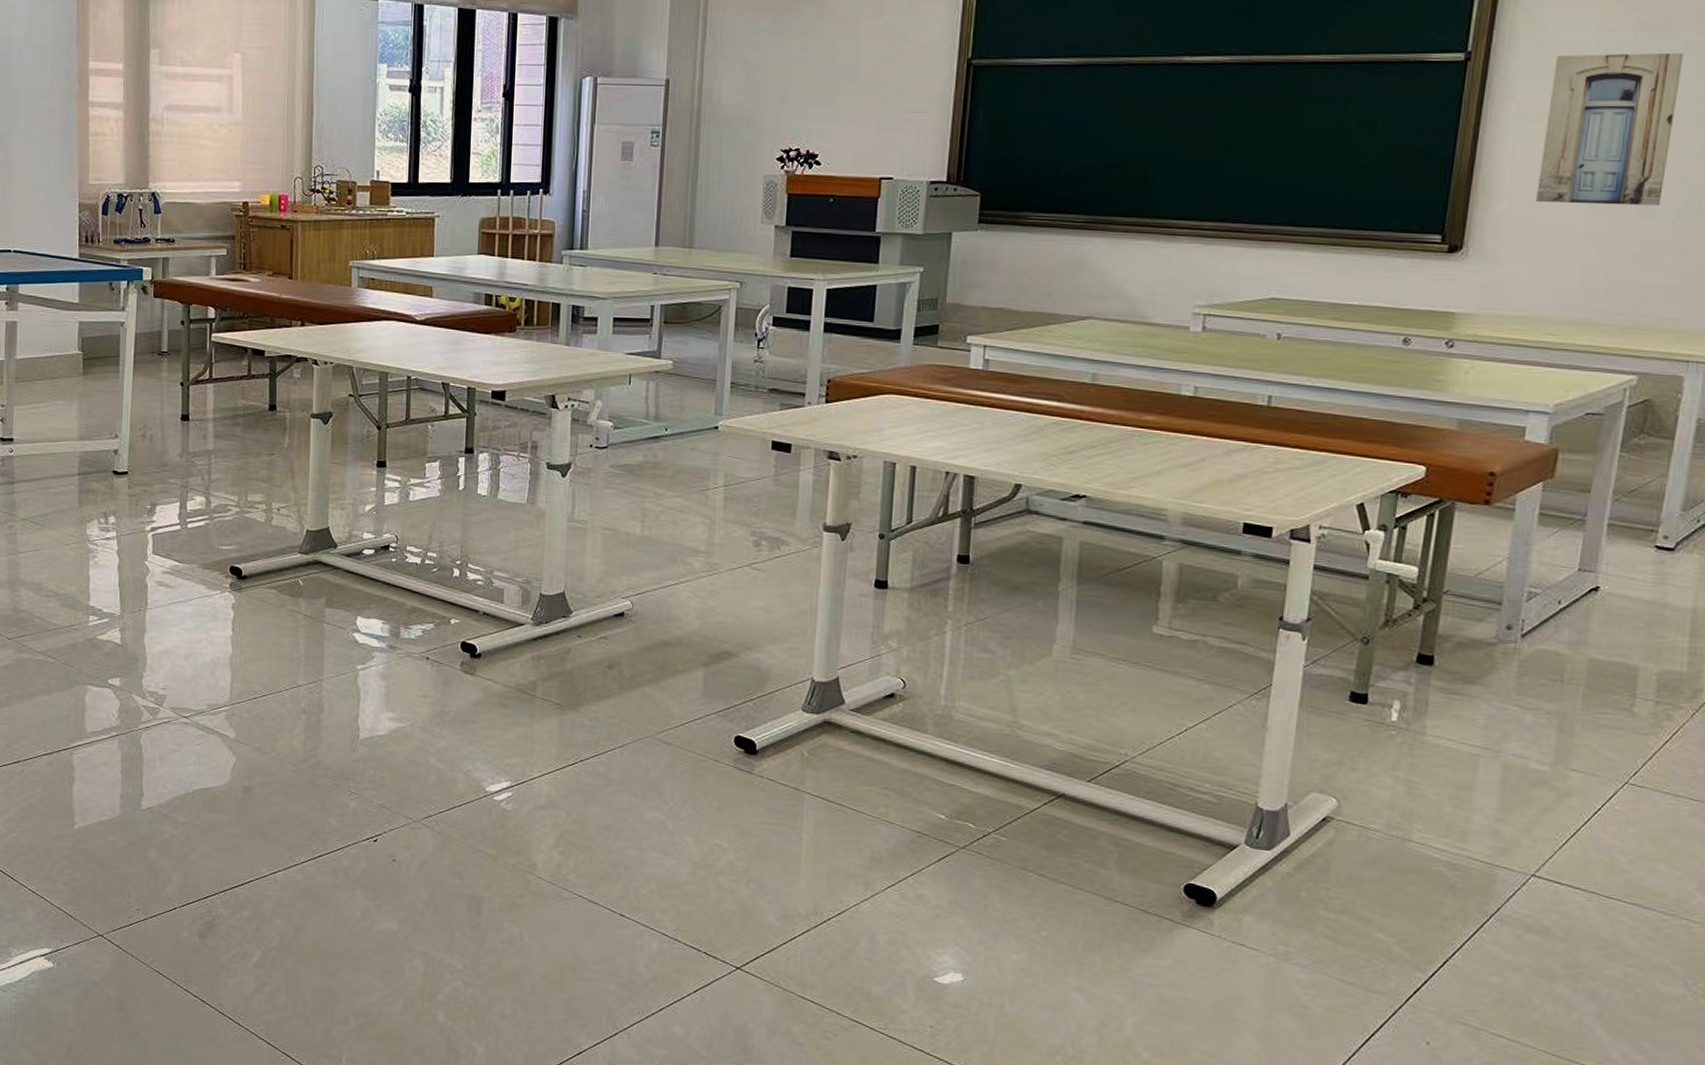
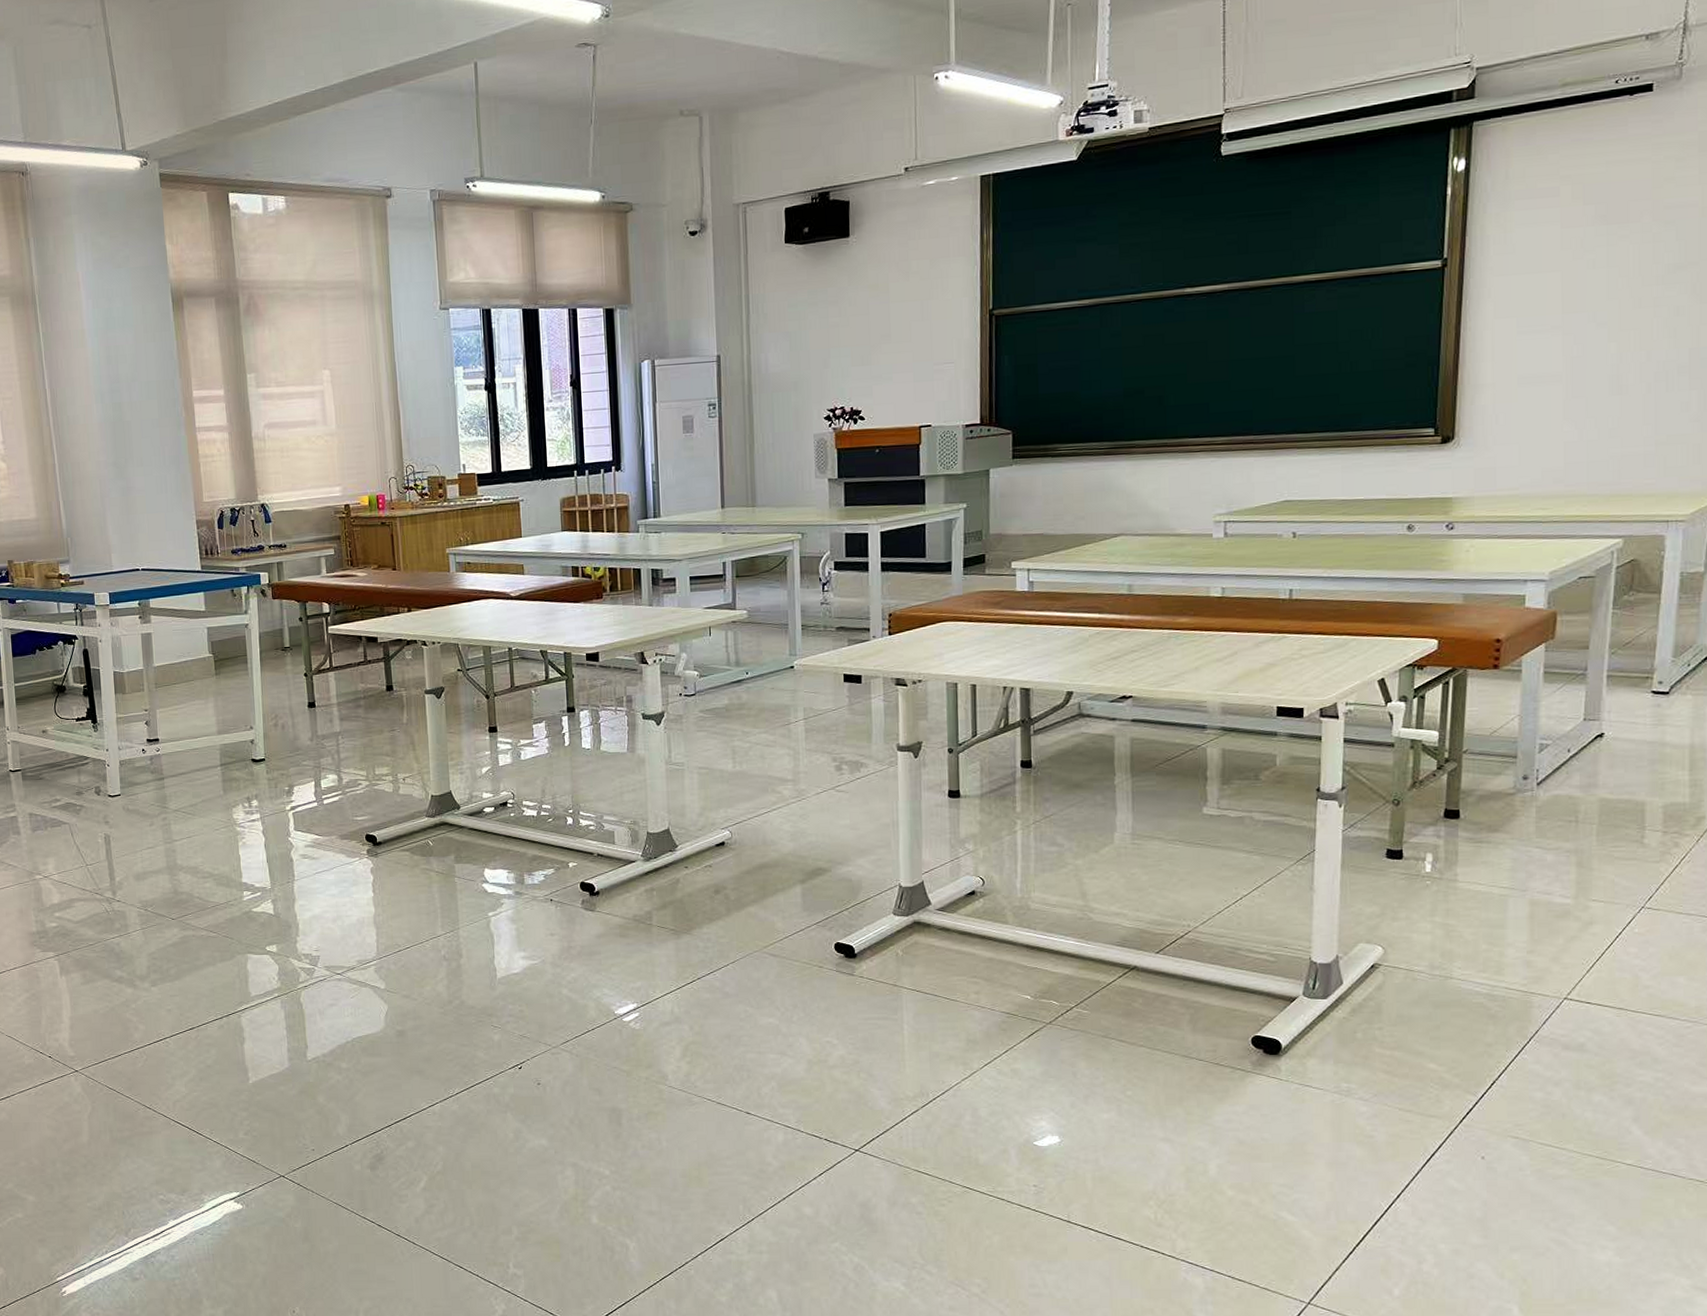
wall art: present [1536,52,1684,206] -> none [1517,240,1641,390]

